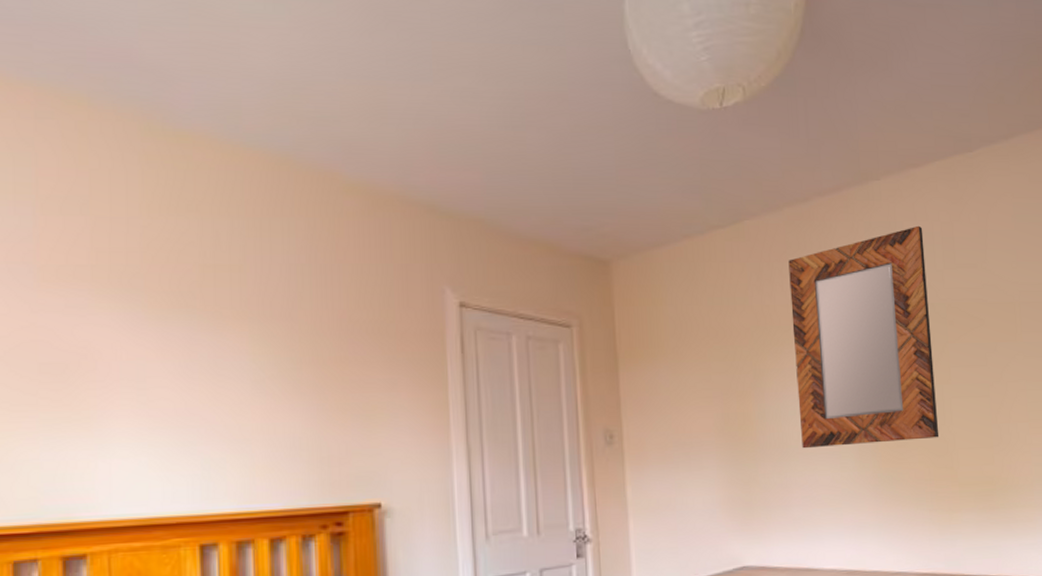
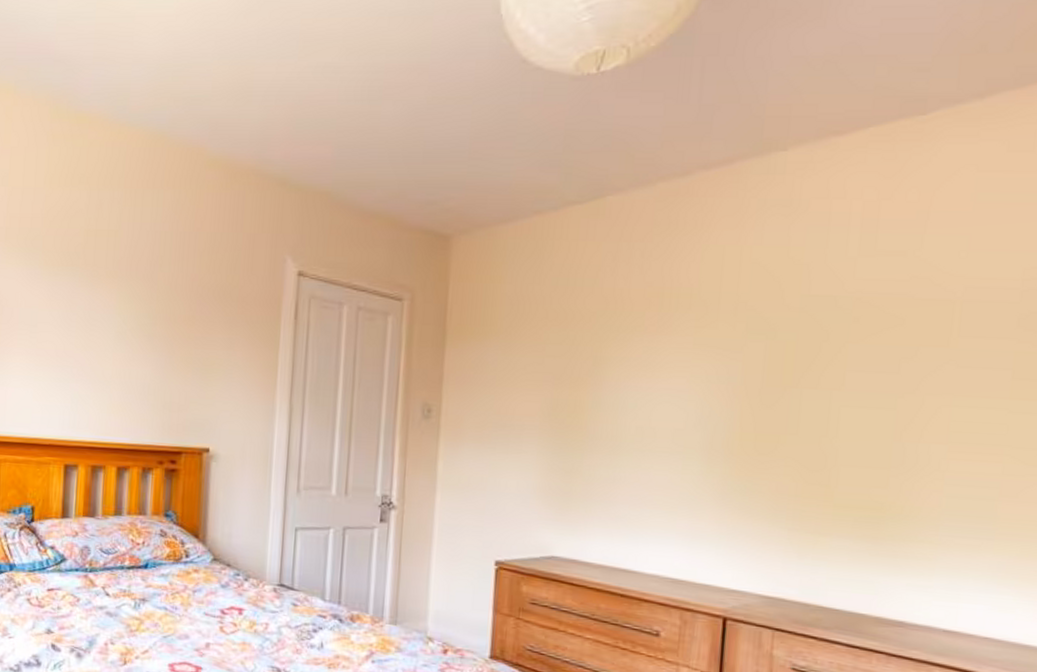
home mirror: present [788,225,940,449] -> none [639,204,837,450]

